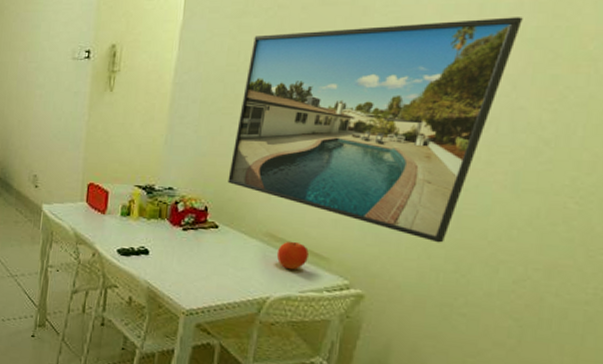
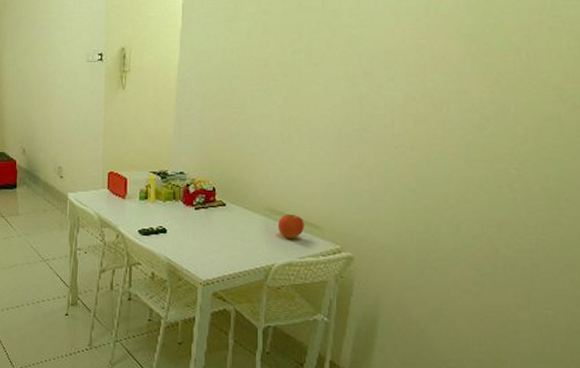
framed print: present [227,17,523,243] -> none [231,16,460,208]

